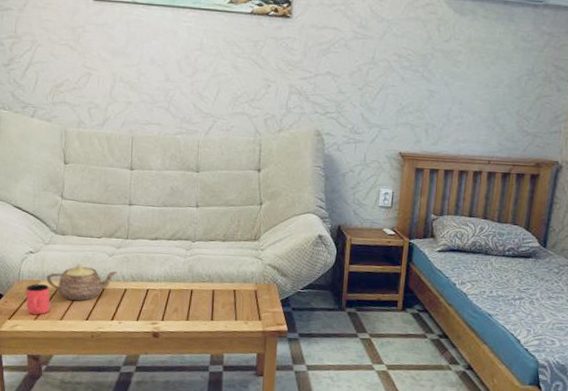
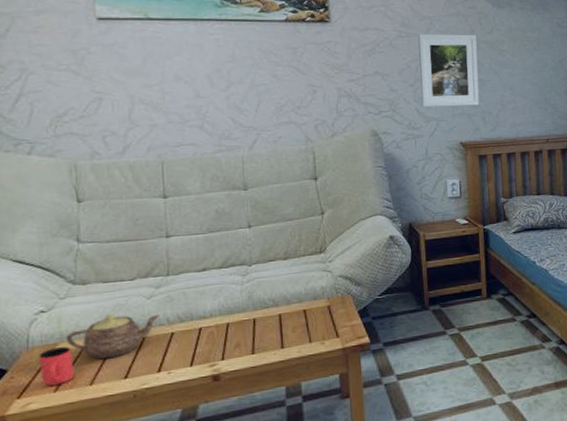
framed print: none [367,36,433,117] -> present [418,33,479,108]

